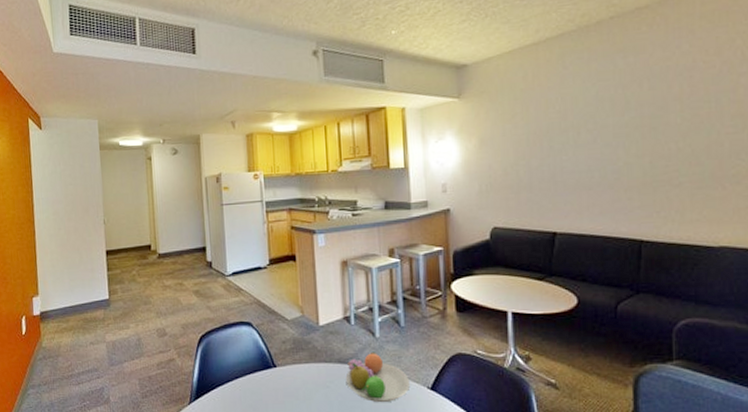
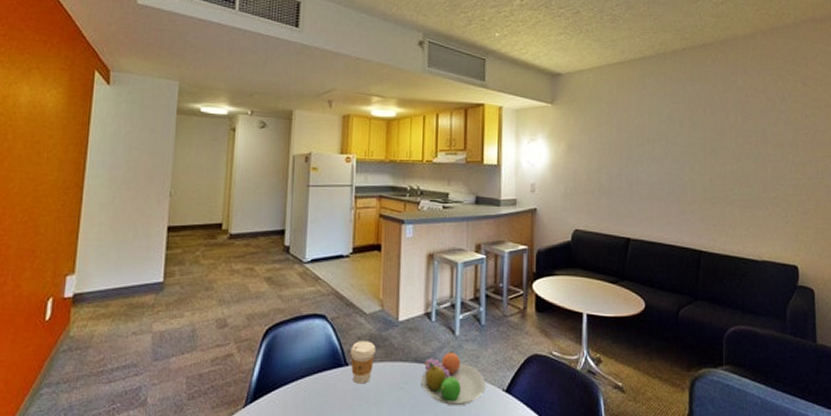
coffee cup: none [277,345,300,383] -> present [350,341,376,384]

